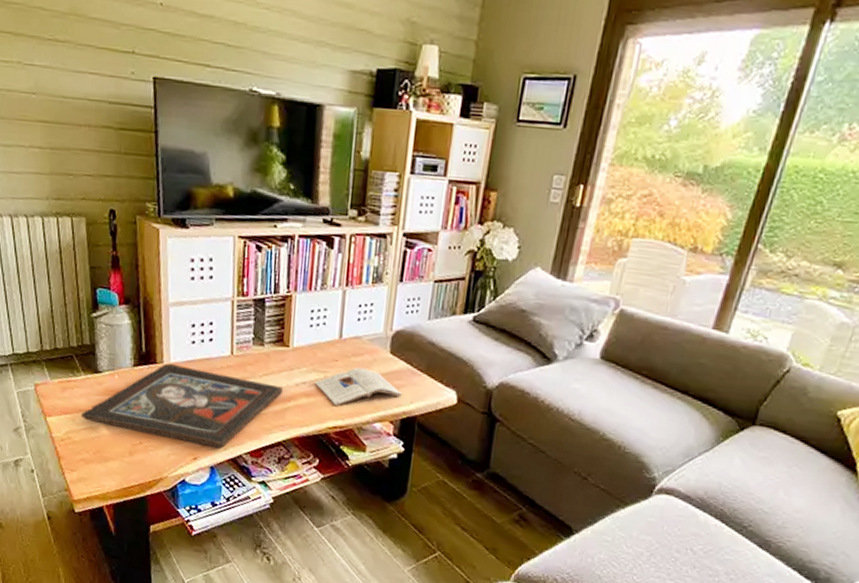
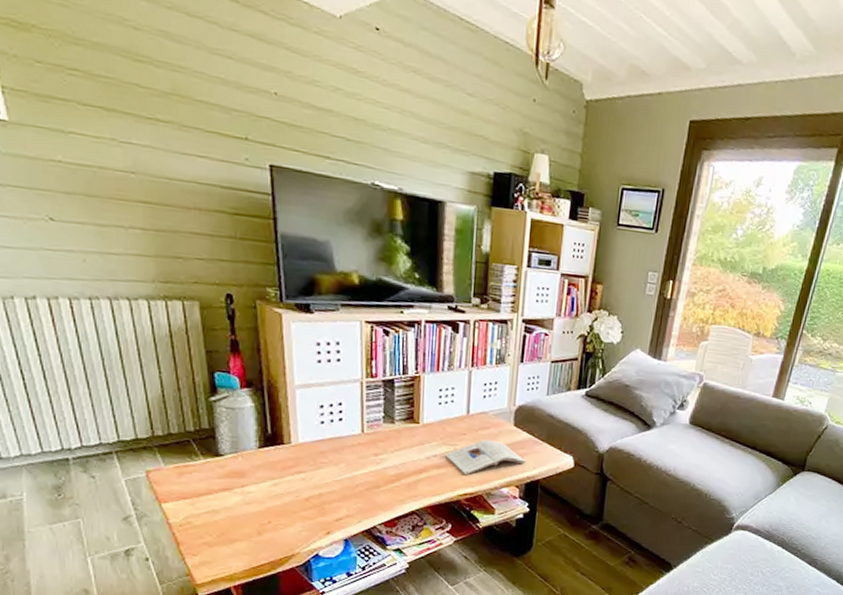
religious icon: present [81,363,283,449] -> none [202,443,414,522]

